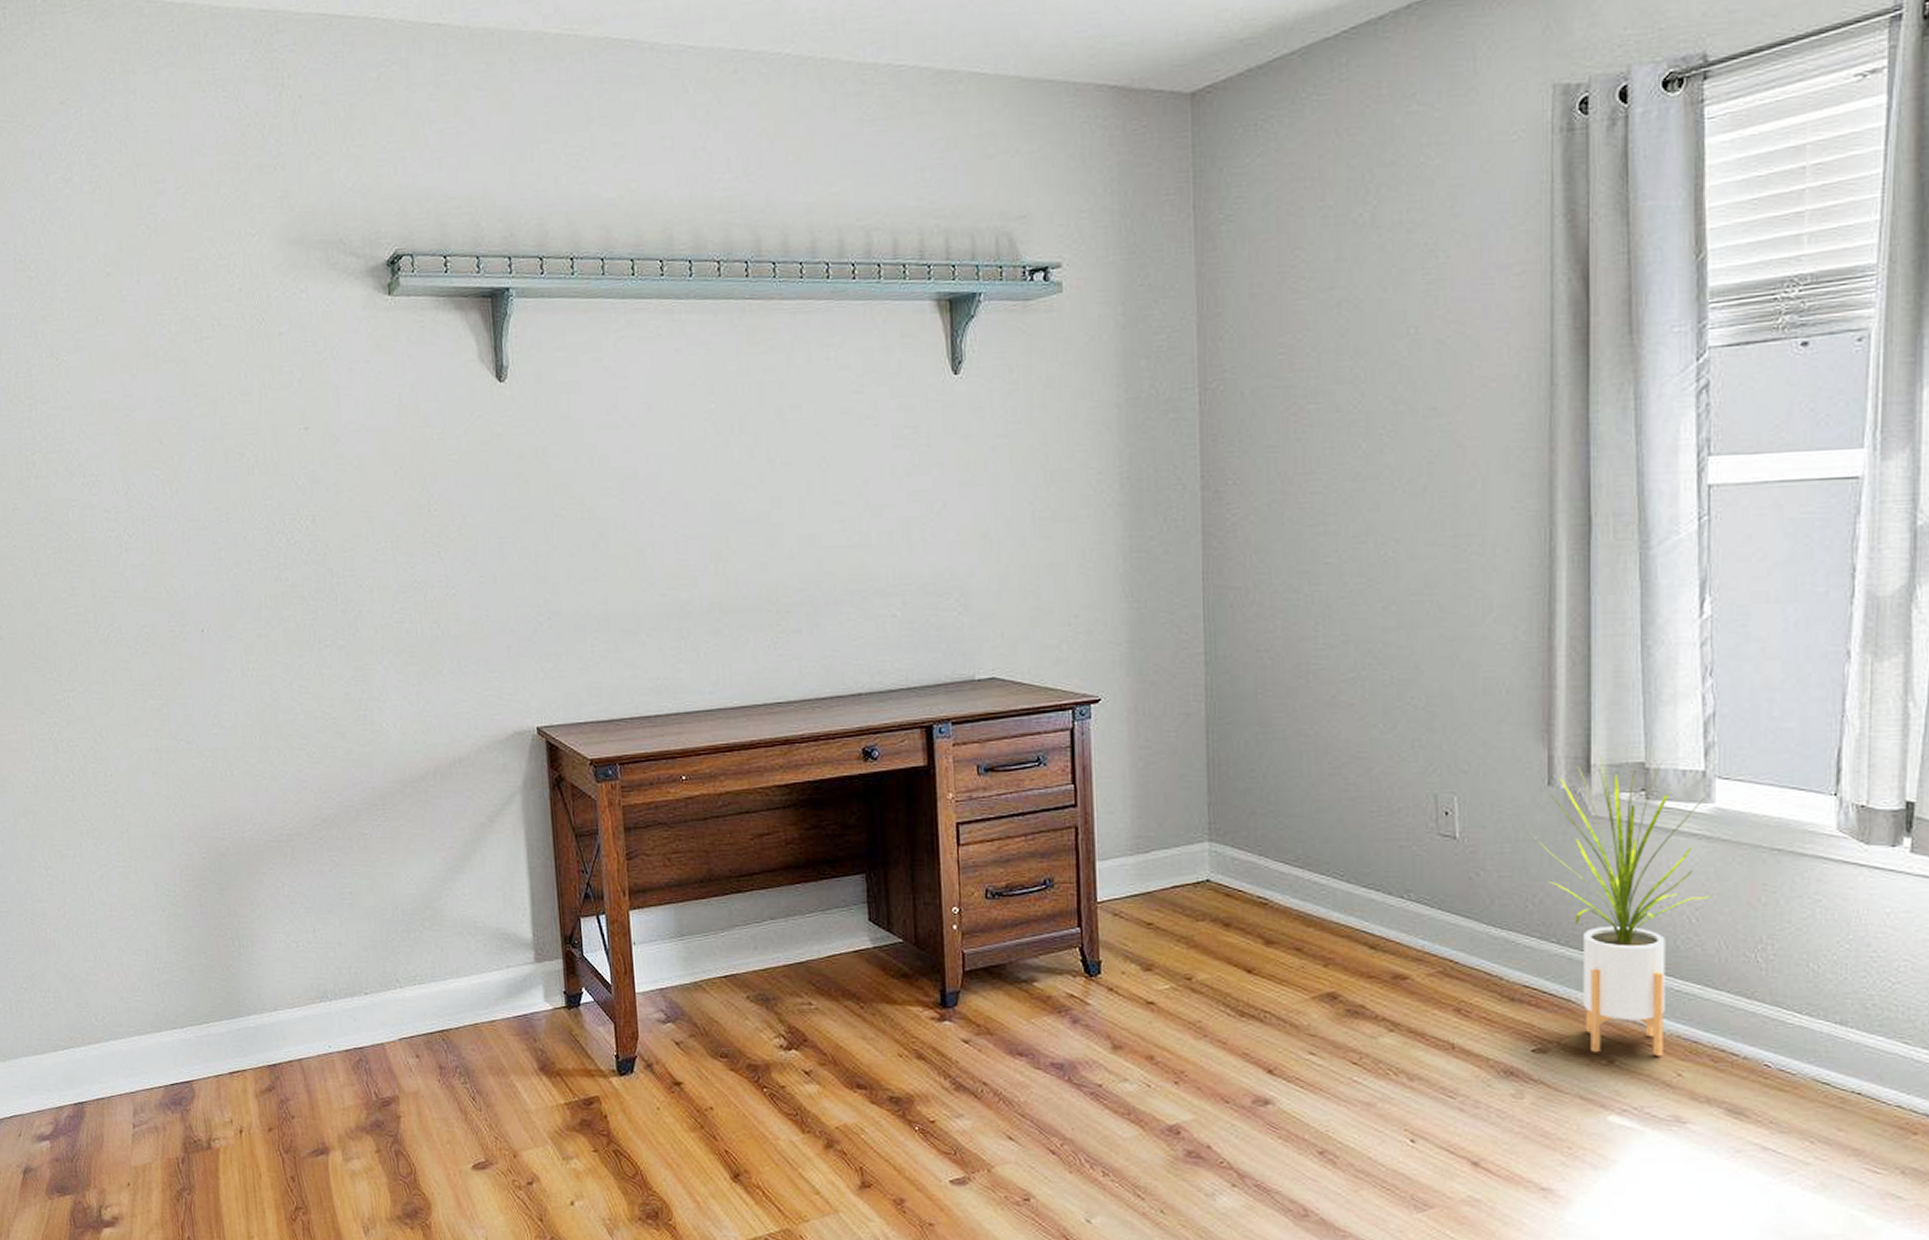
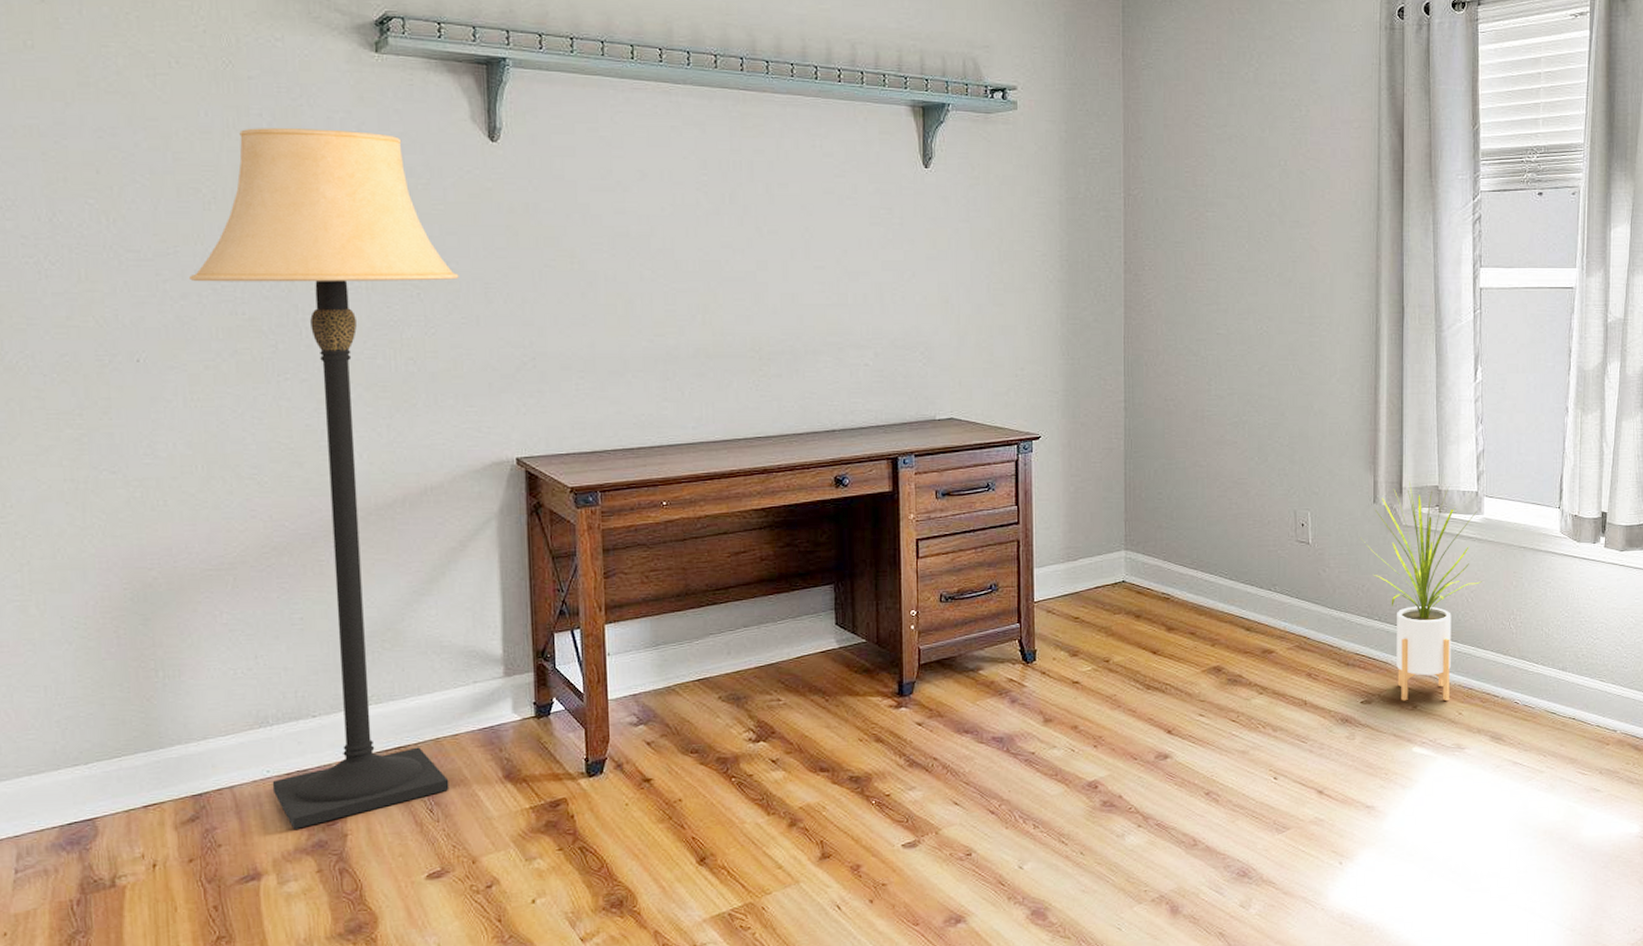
lamp: none [240,381,489,1107] -> present [190,128,459,829]

